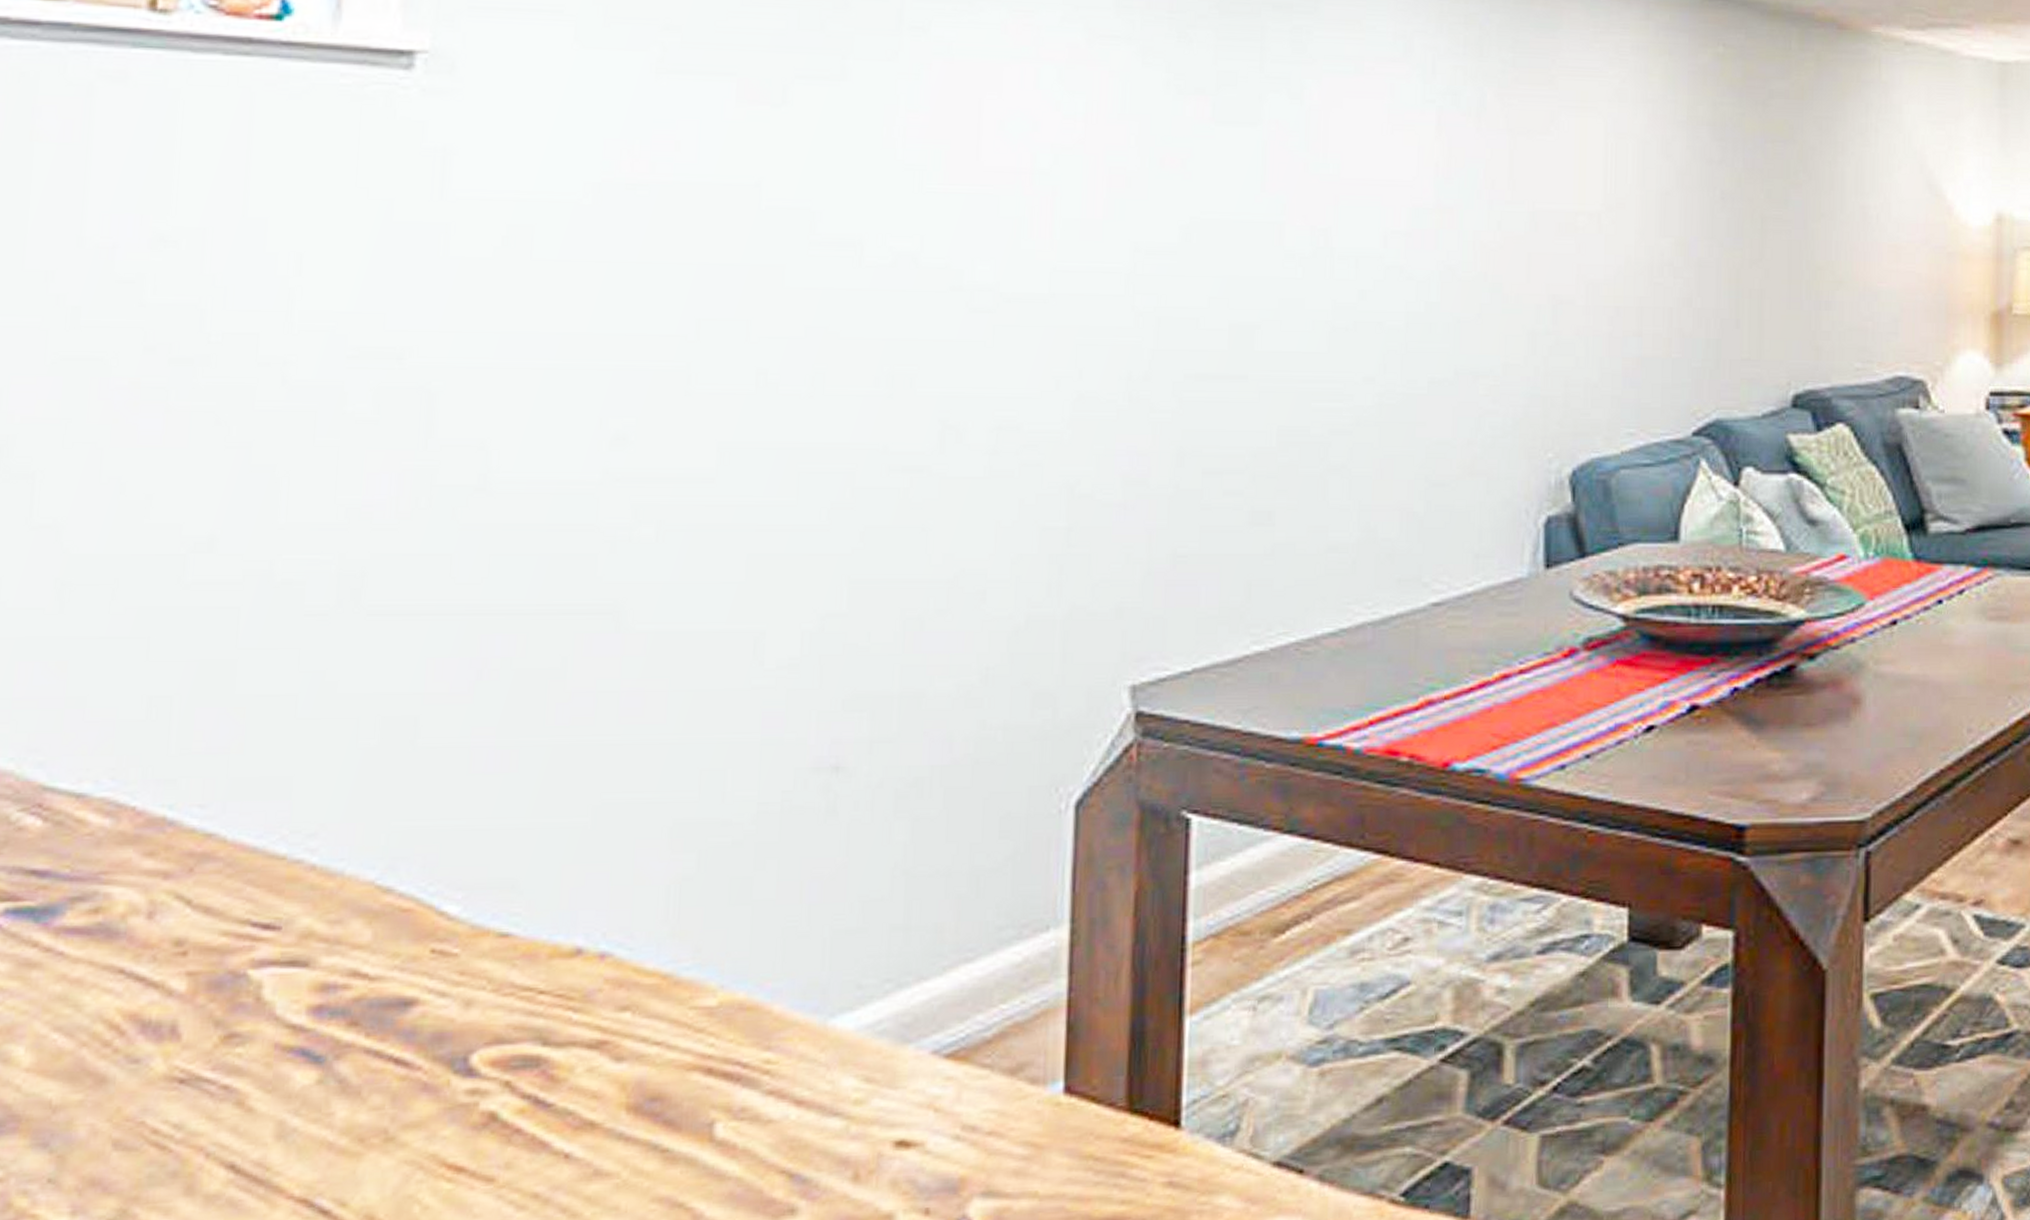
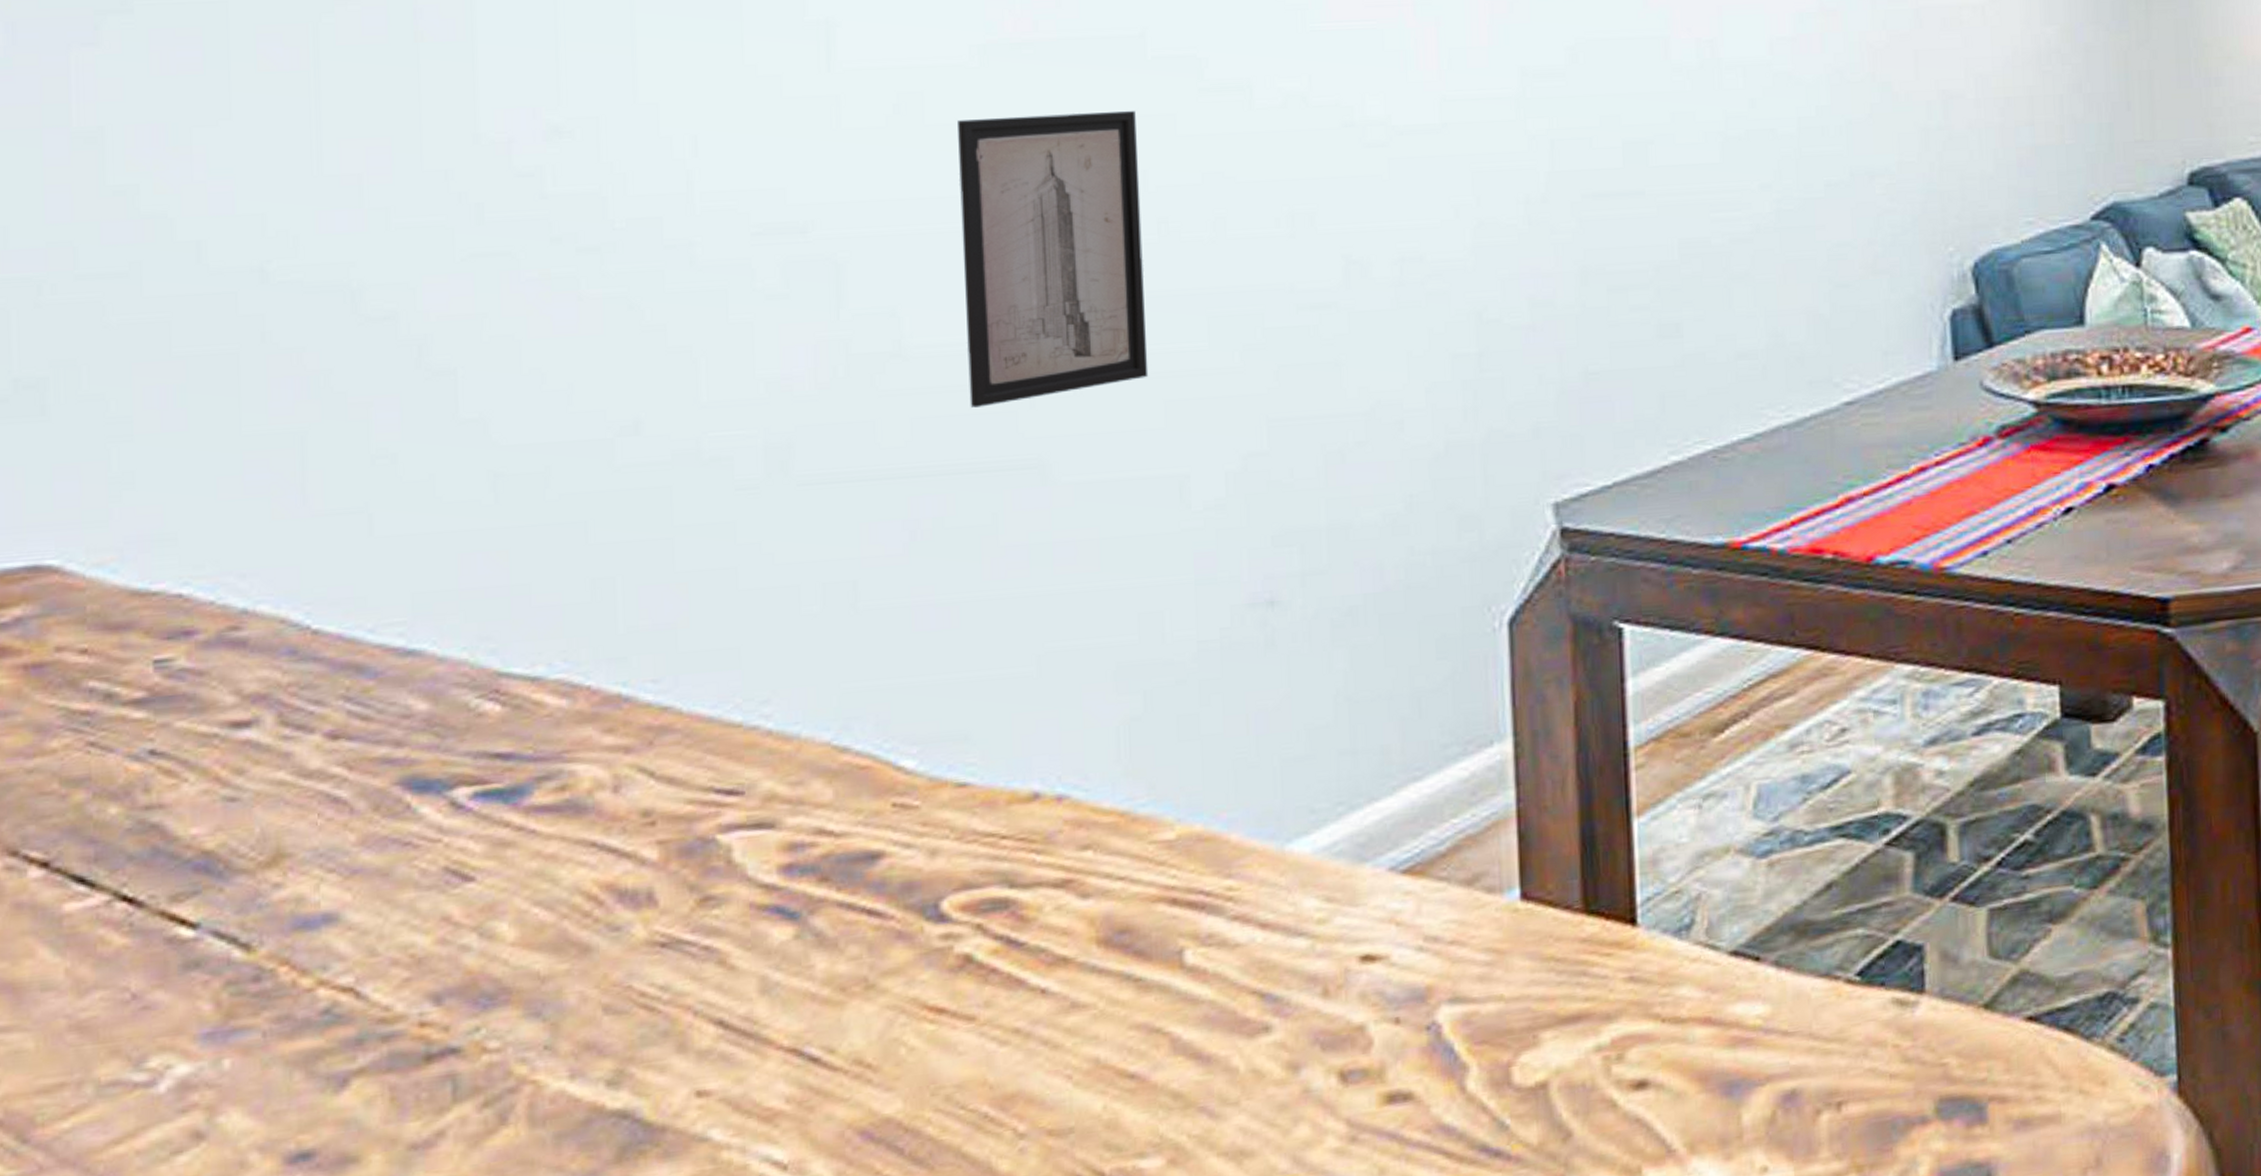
wall art: none [550,257,745,548] -> present [958,111,1149,408]

